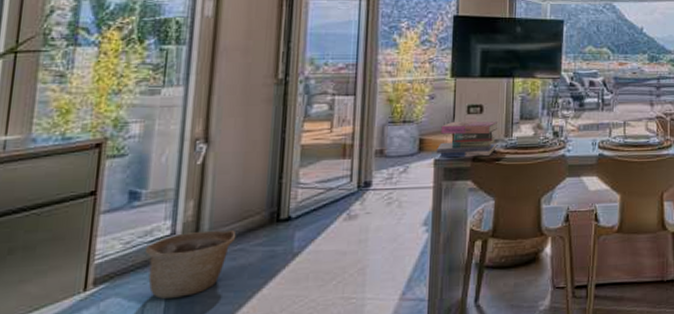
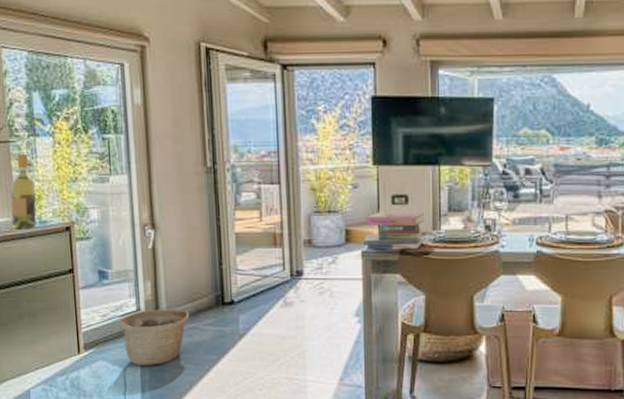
bottle: none [23,63,66,148] -> present [10,153,37,229]

